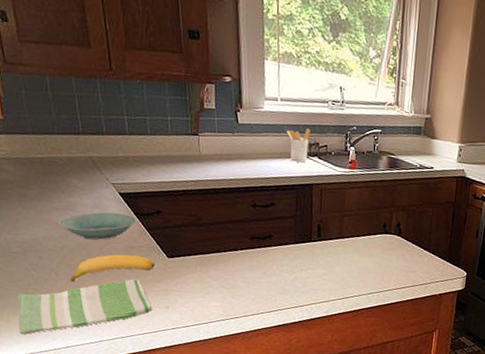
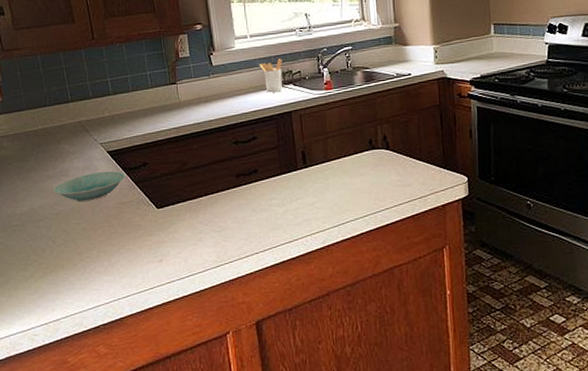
dish towel: present [18,278,153,335] -> none [18,235,147,309]
banana: present [69,254,155,283] -> none [65,211,145,248]

